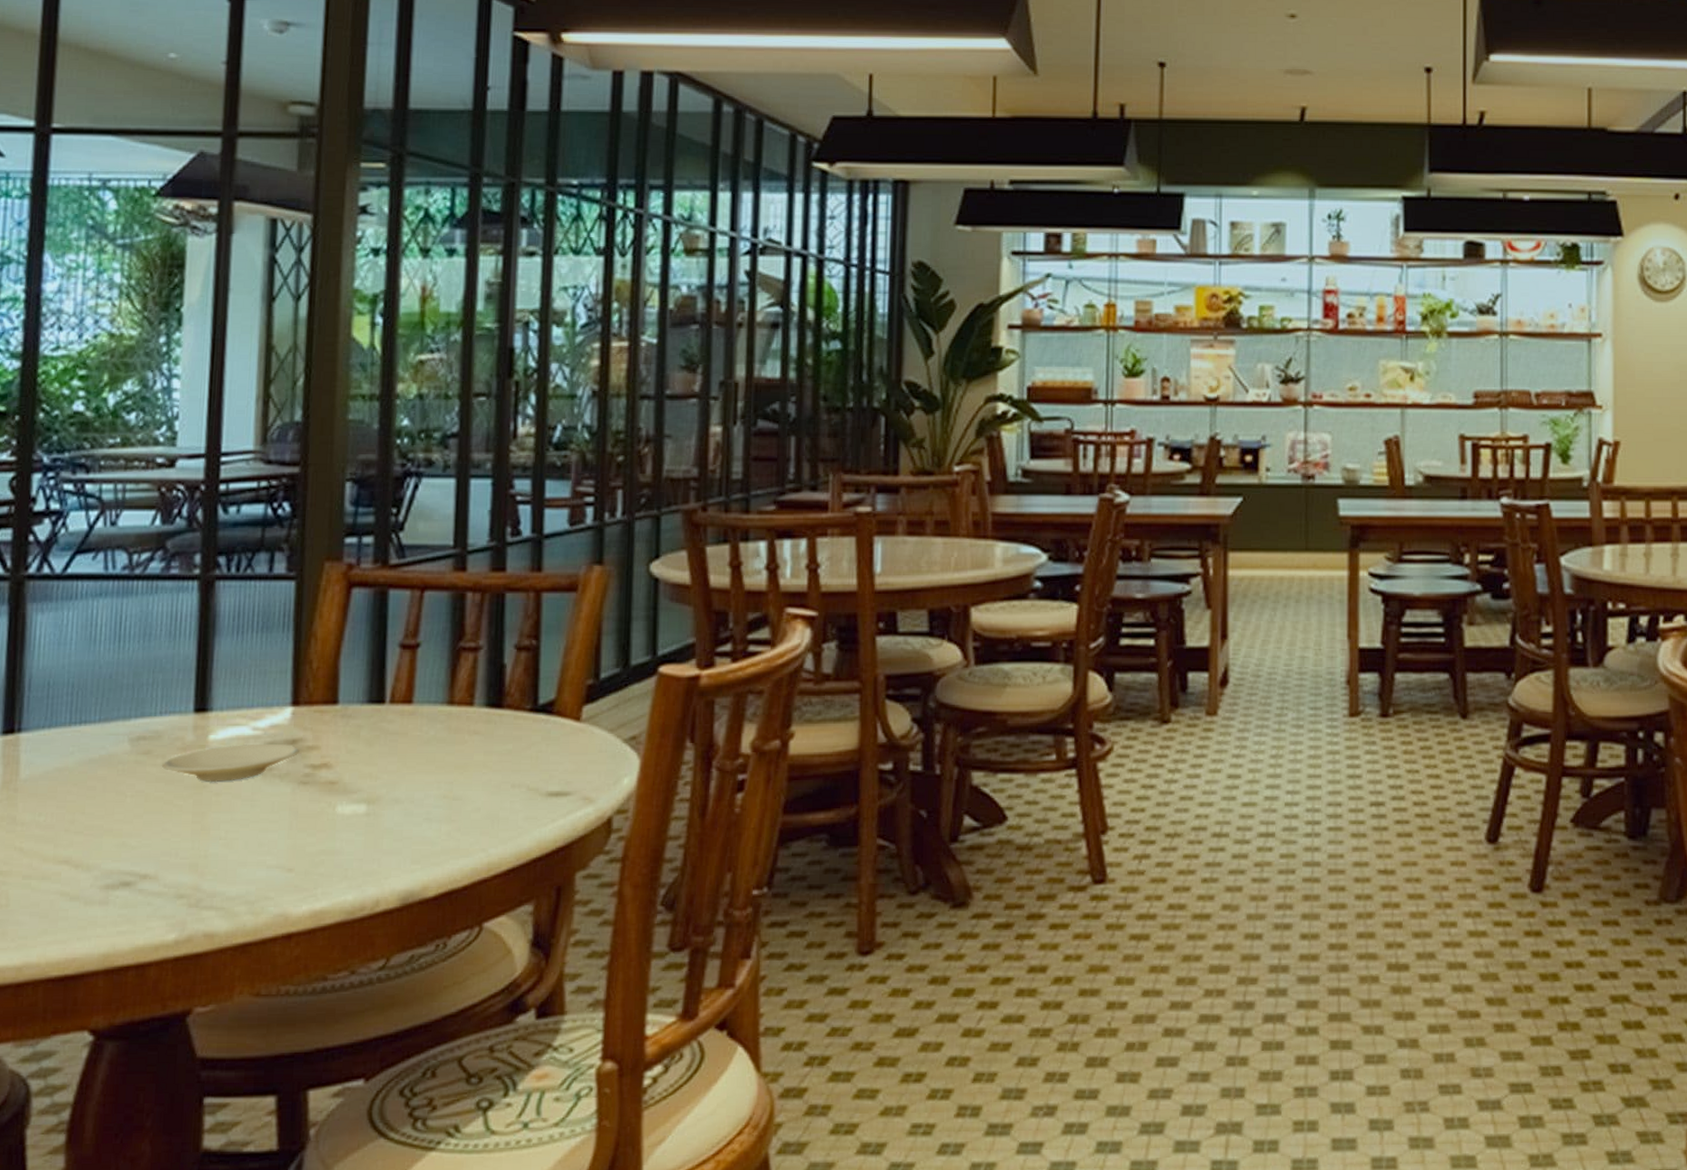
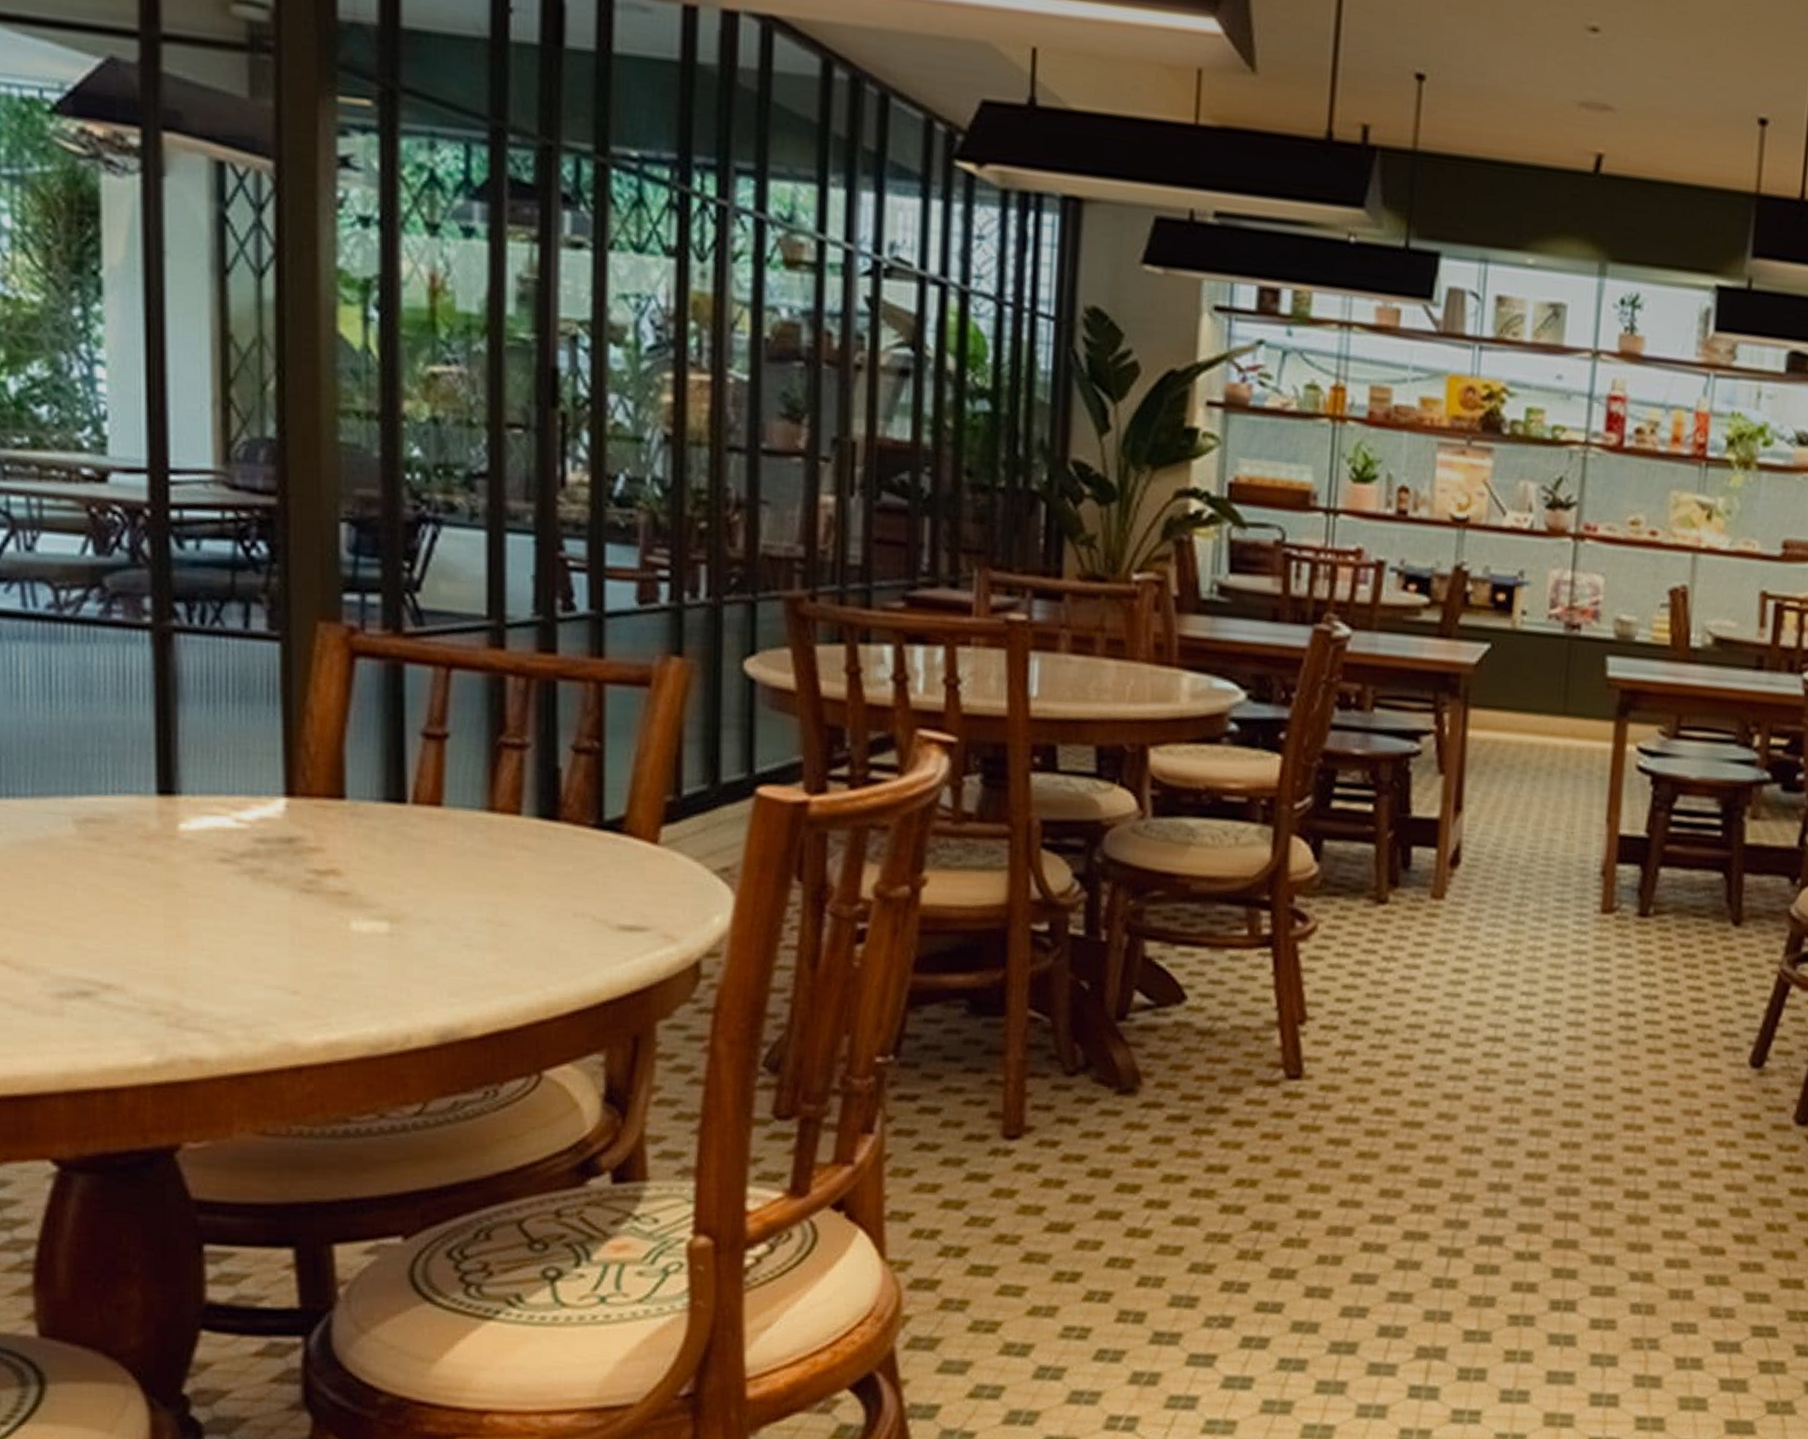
saucer: present [162,743,299,783] -> none [120,838,298,882]

